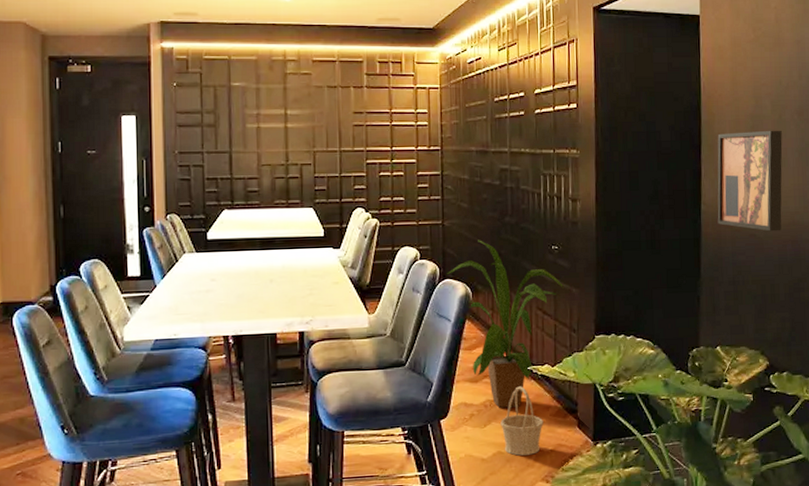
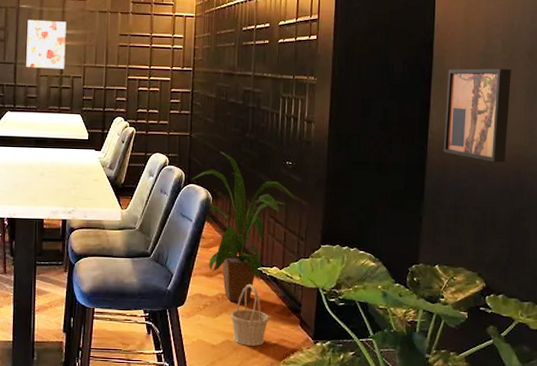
wall art: none [242,99,291,157] -> present [26,19,67,69]

